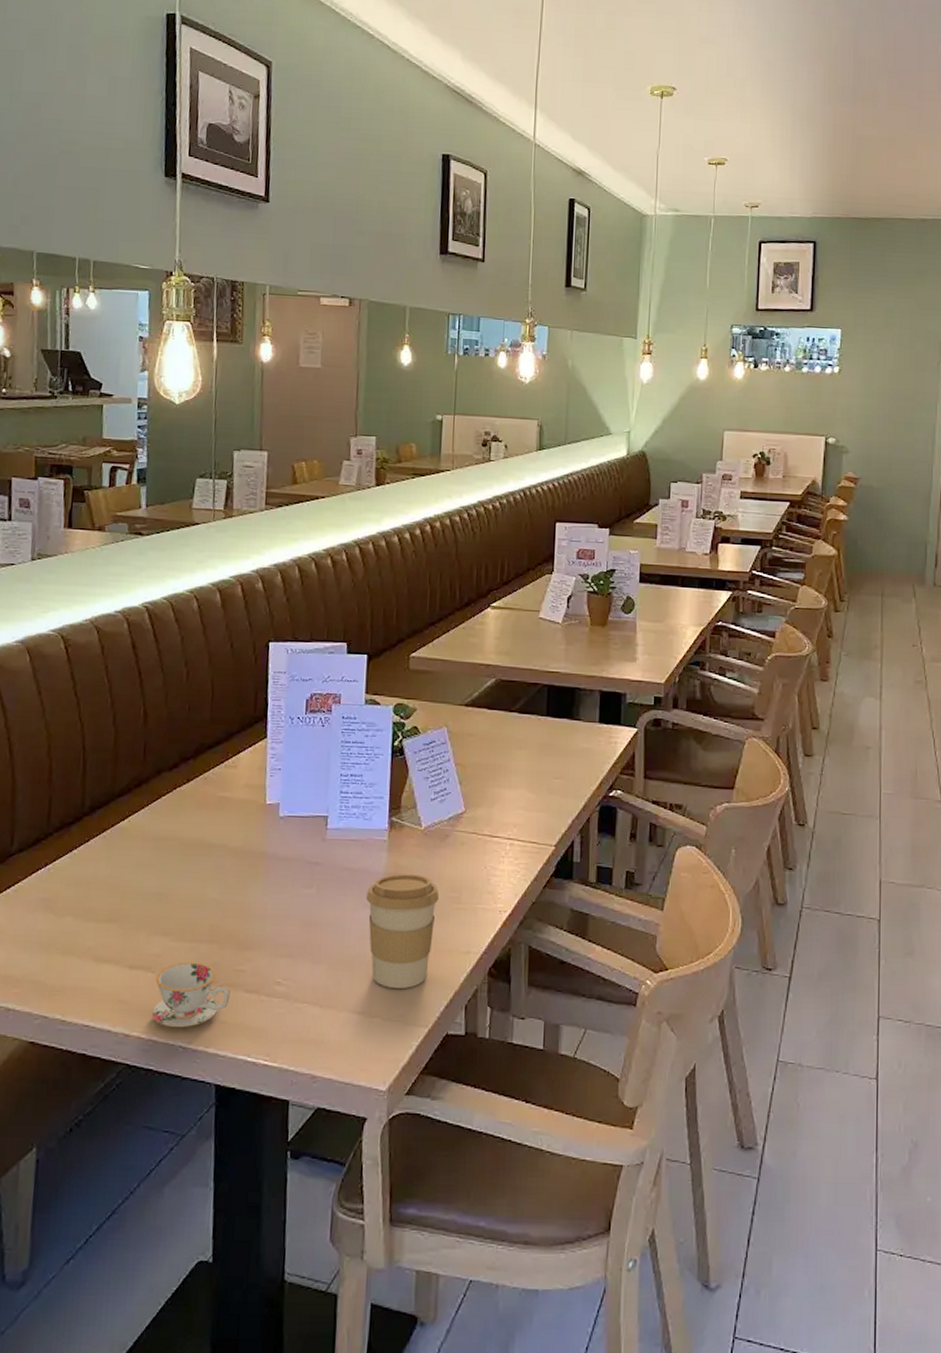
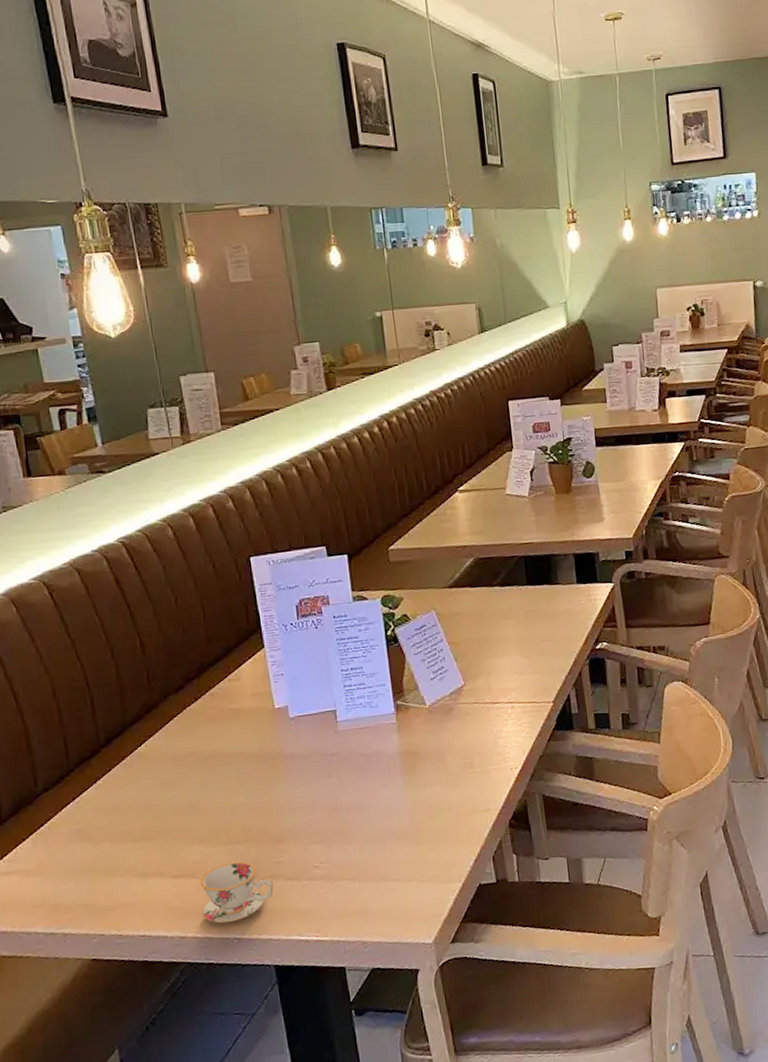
coffee cup: present [365,874,440,989] -> none [384,748,454,854]

